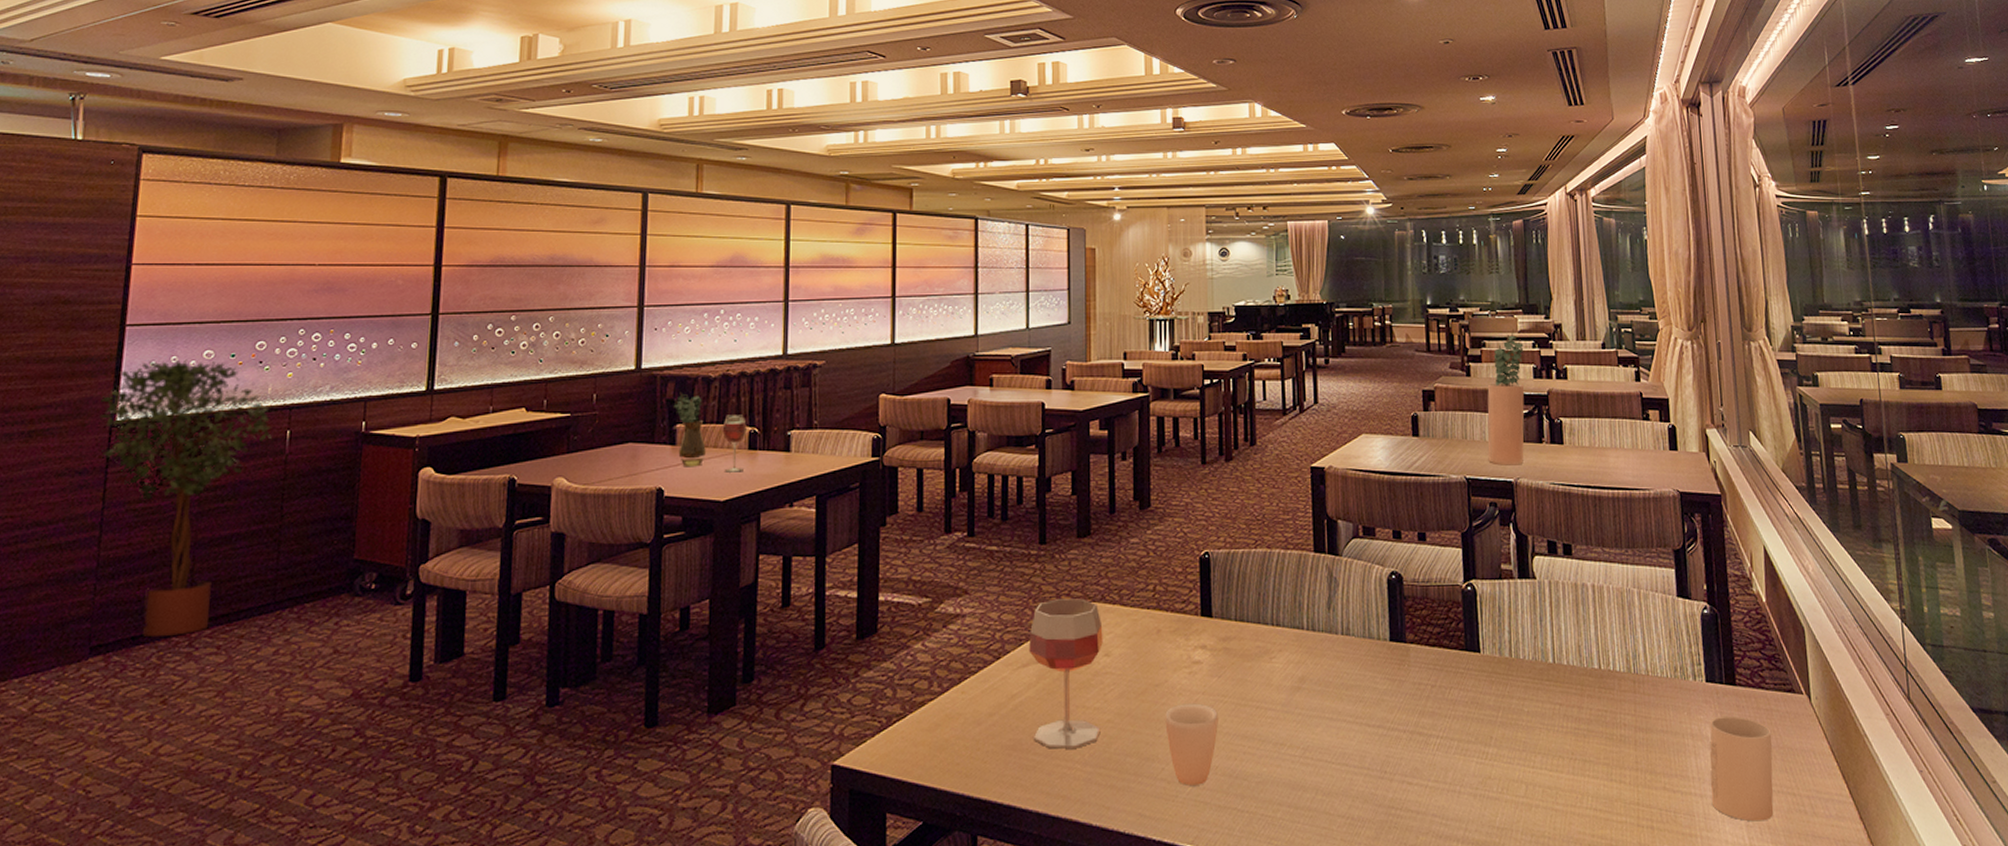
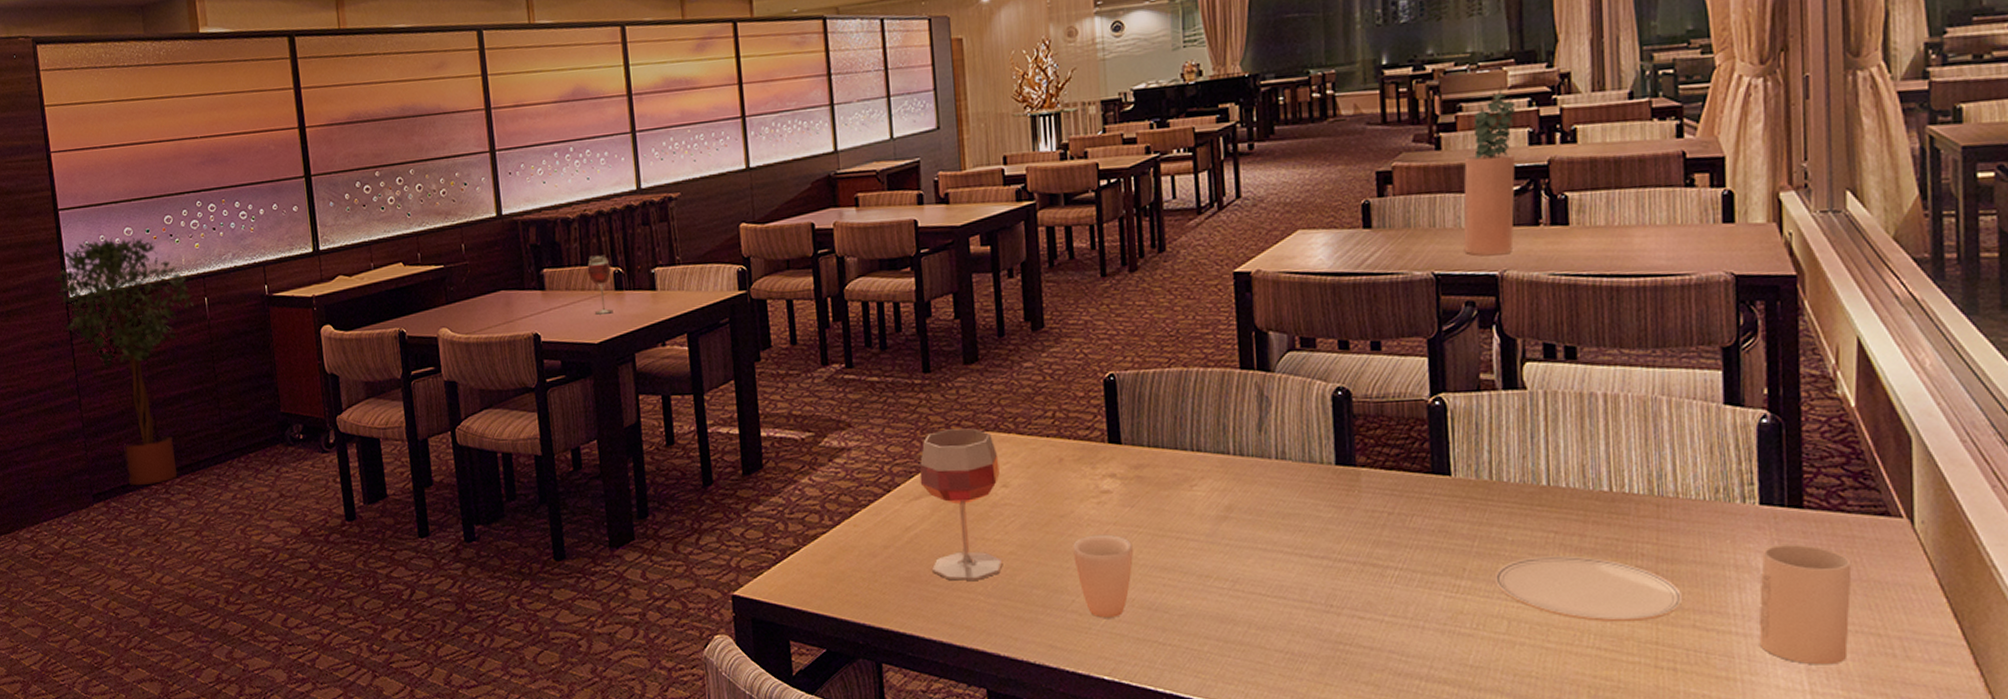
vase: present [673,392,706,468] -> none [537,236,575,312]
plate: none [1514,725,1656,786] -> present [1494,555,1683,623]

